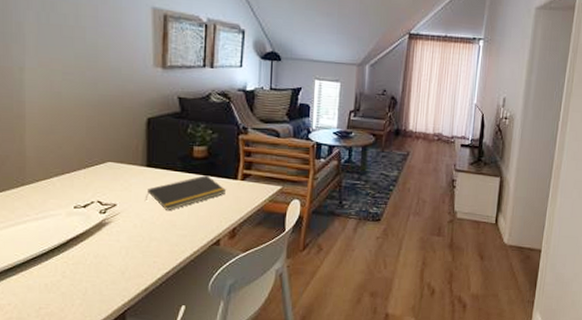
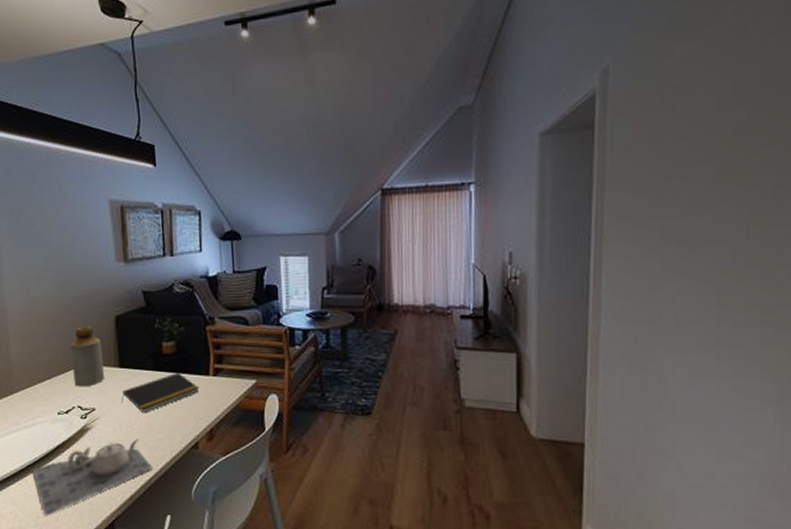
teapot: none [39,234,171,307] -> present [32,439,153,516]
bottle: none [94,124,130,183] -> present [70,326,104,387]

